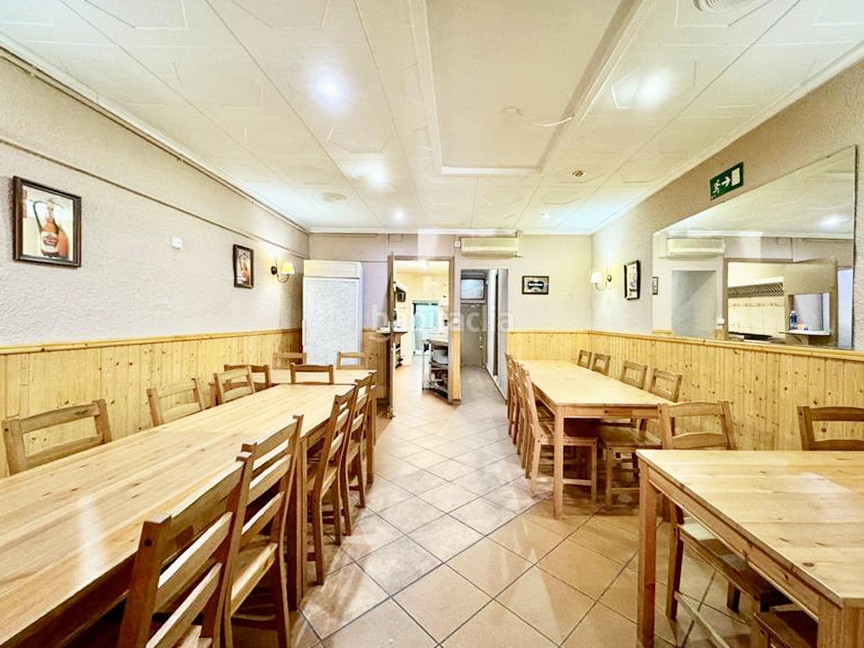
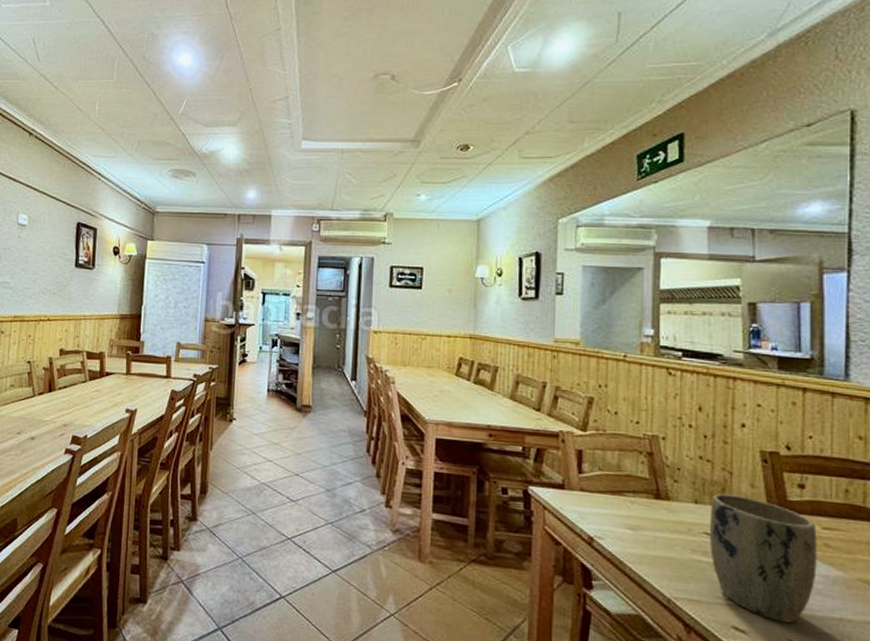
plant pot: none [764,441,834,531] -> present [709,493,817,624]

